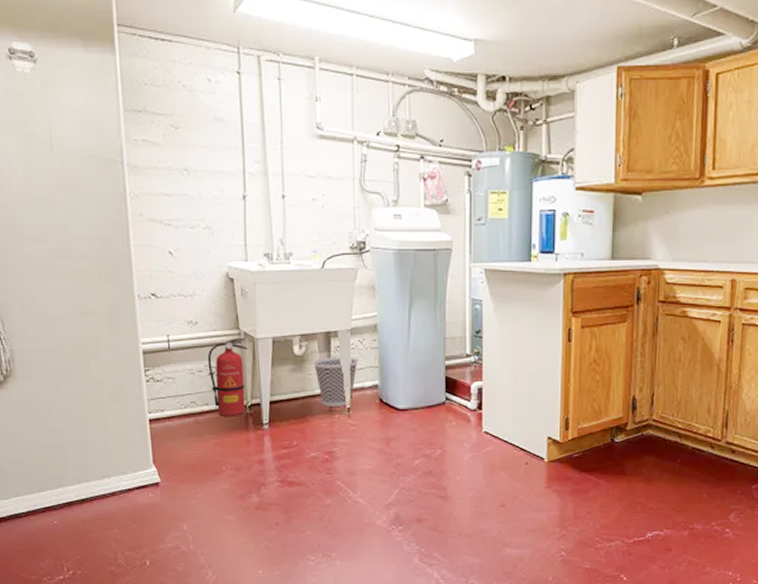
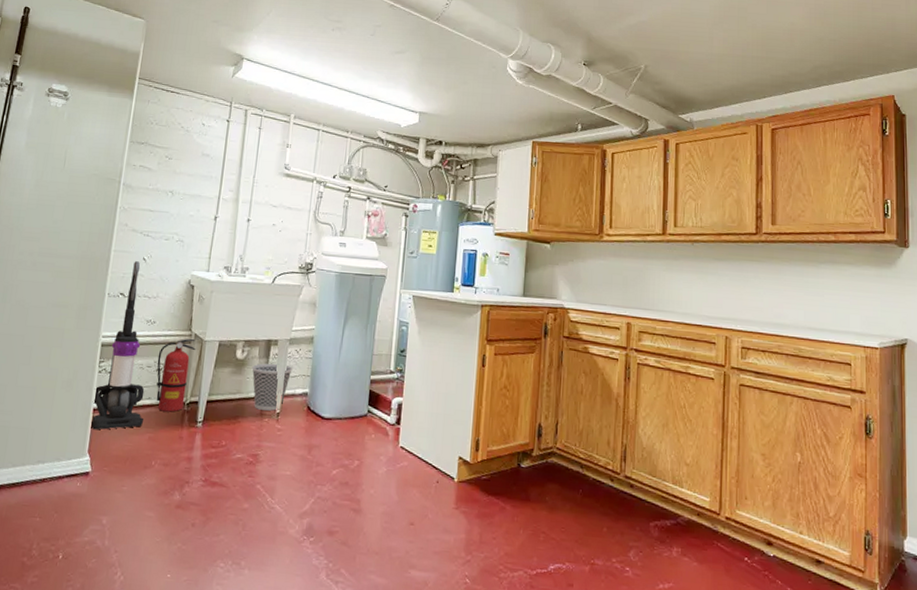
vacuum cleaner: none [145,256,205,441] -> present [90,261,145,430]

